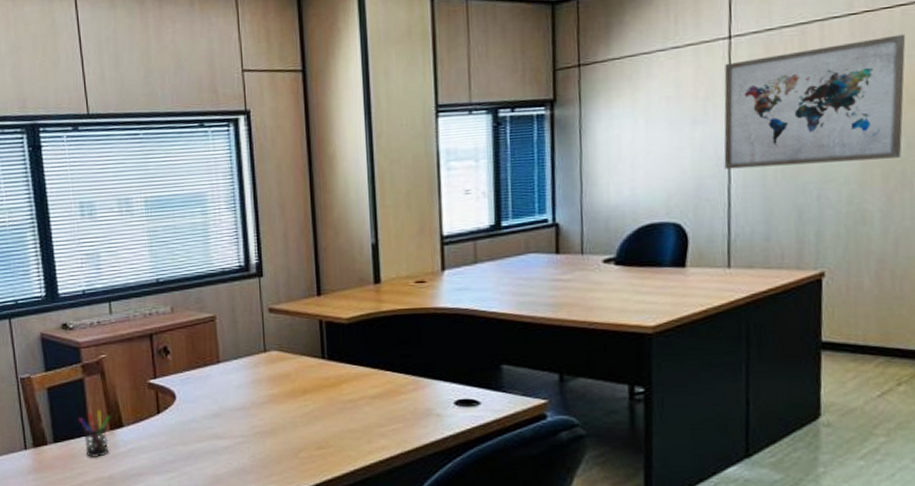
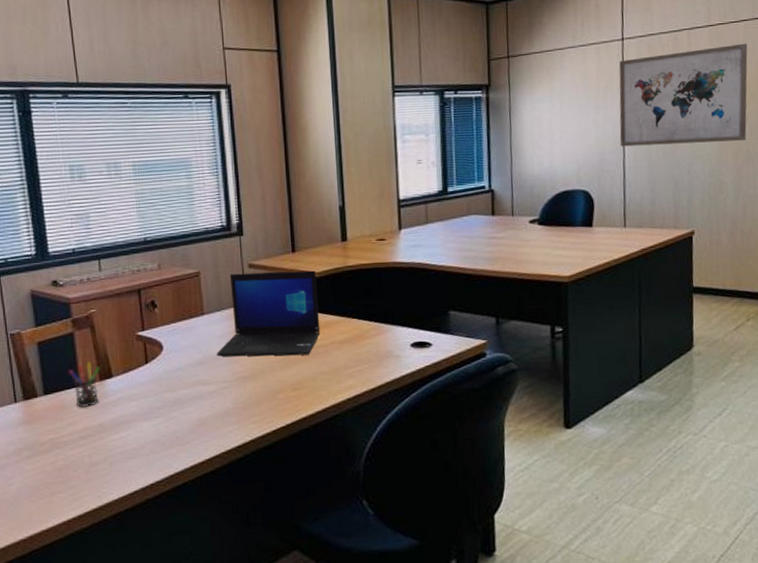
laptop: none [233,316,349,411] -> present [216,270,321,357]

